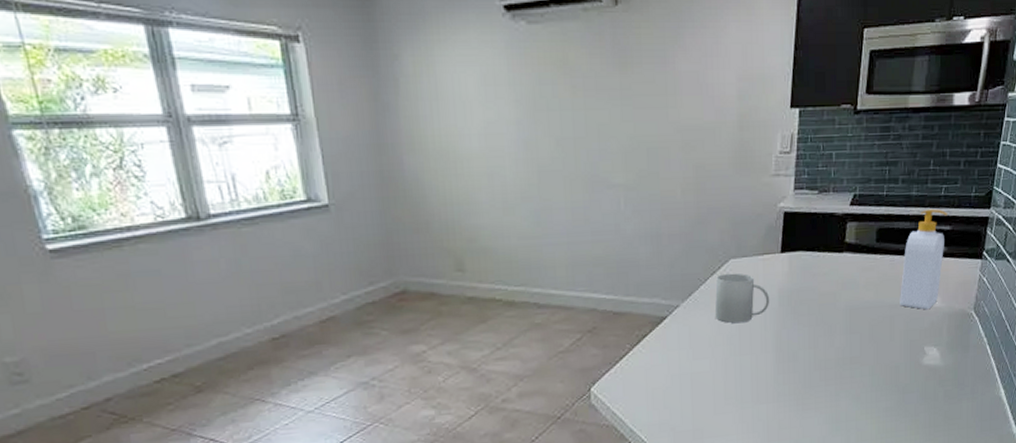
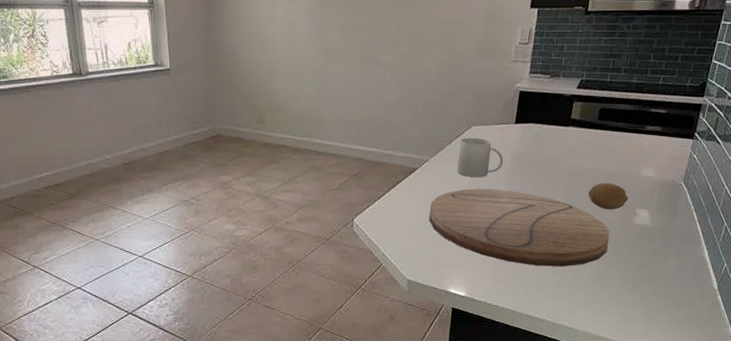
cutting board: none [684,335,896,427] -> present [429,188,609,267]
fruit: none [870,317,916,351] -> present [588,182,629,210]
soap bottle: present [900,208,948,310] -> none [616,94,664,178]

